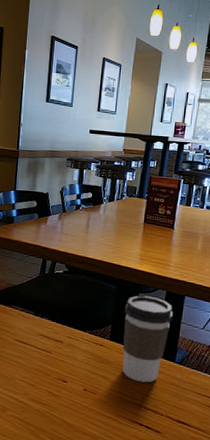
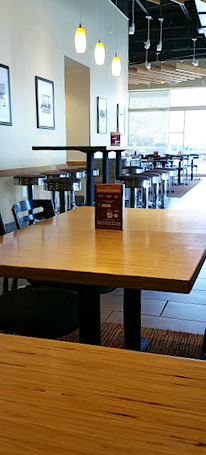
coffee cup: present [122,295,173,383] -> none [89,295,133,376]

